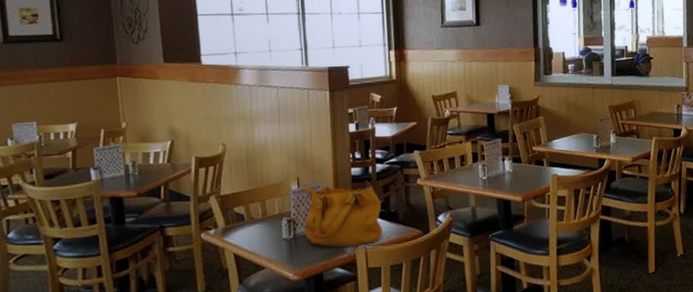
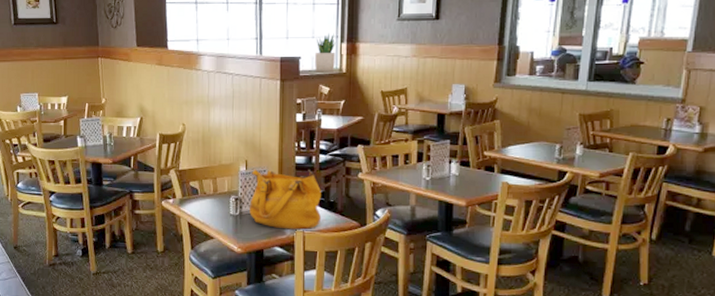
planter: none [364,41,385,81] -> present [315,33,335,73]

